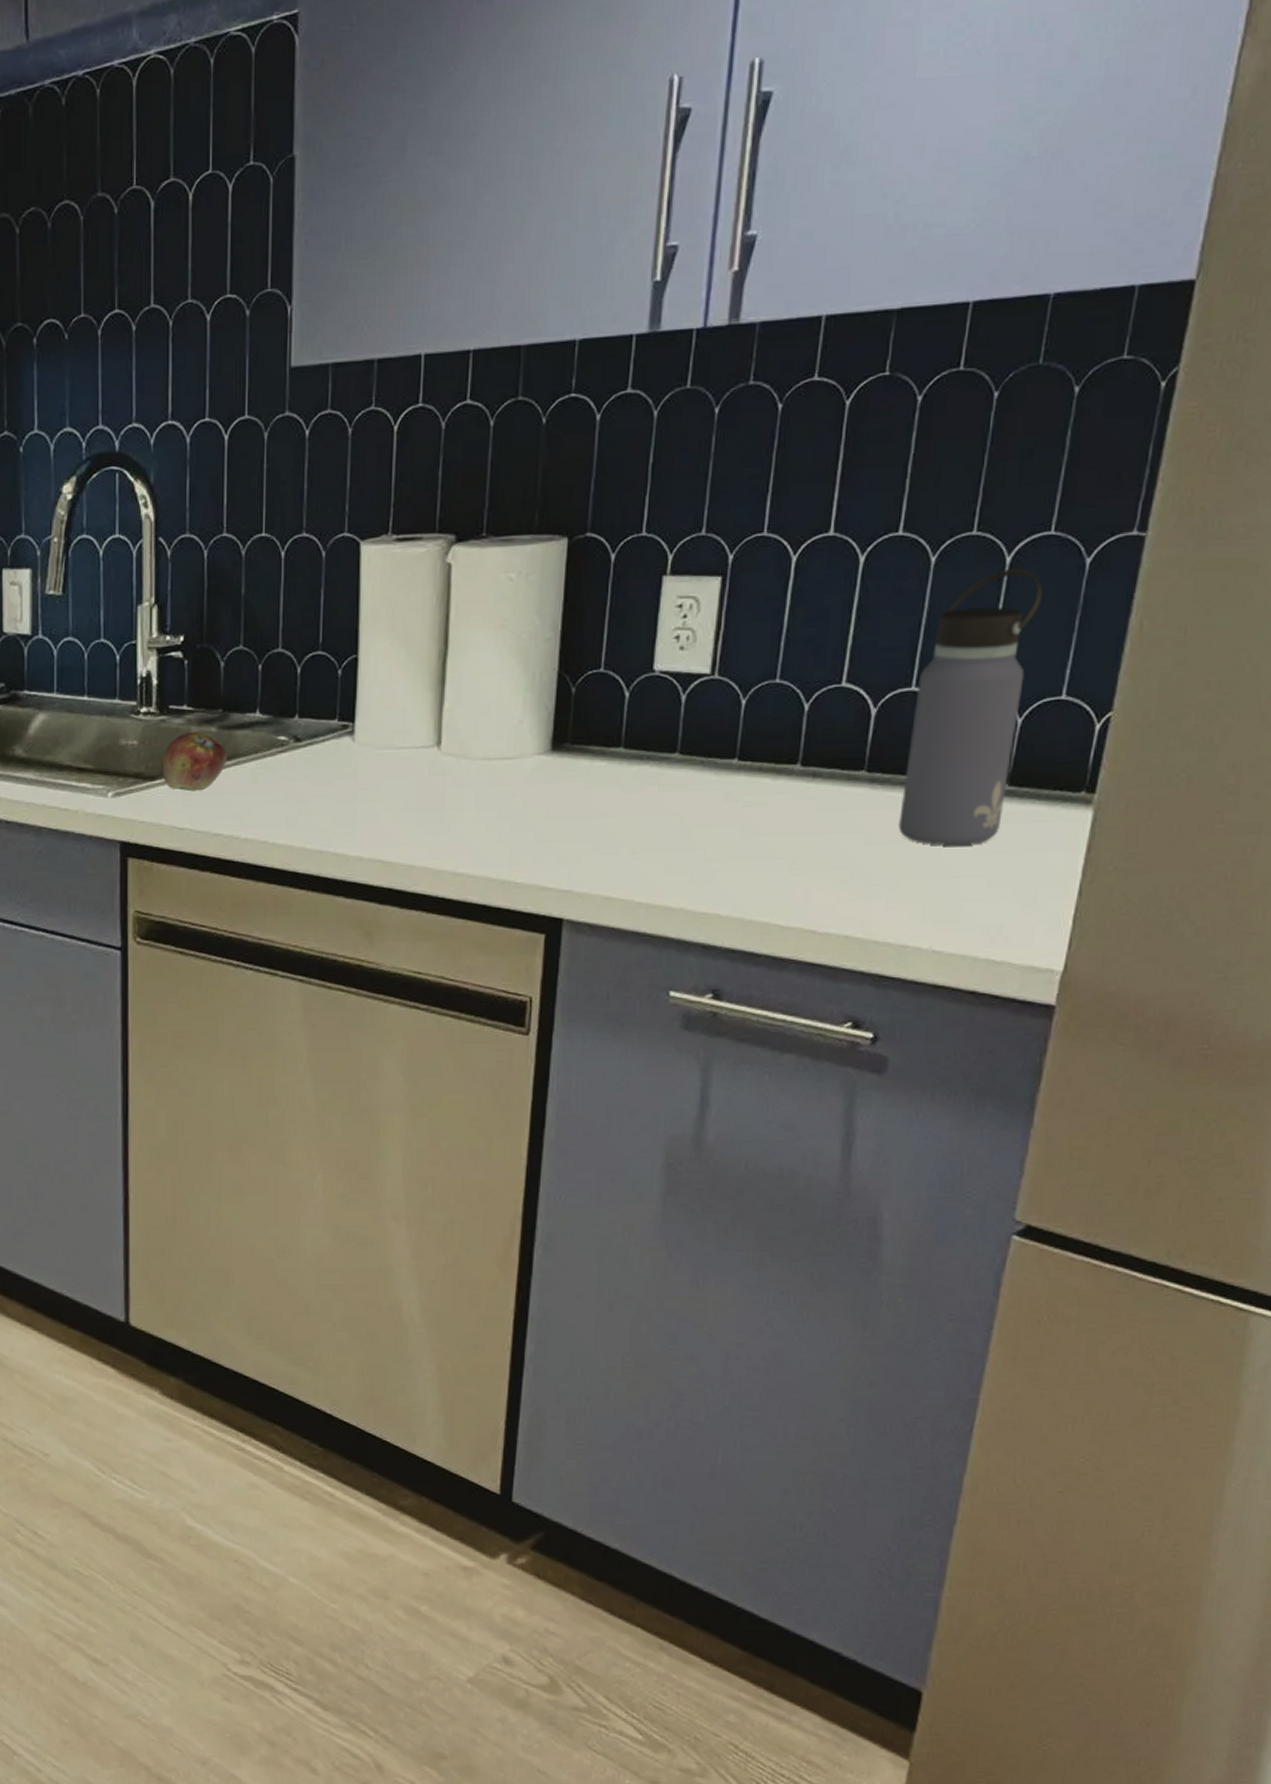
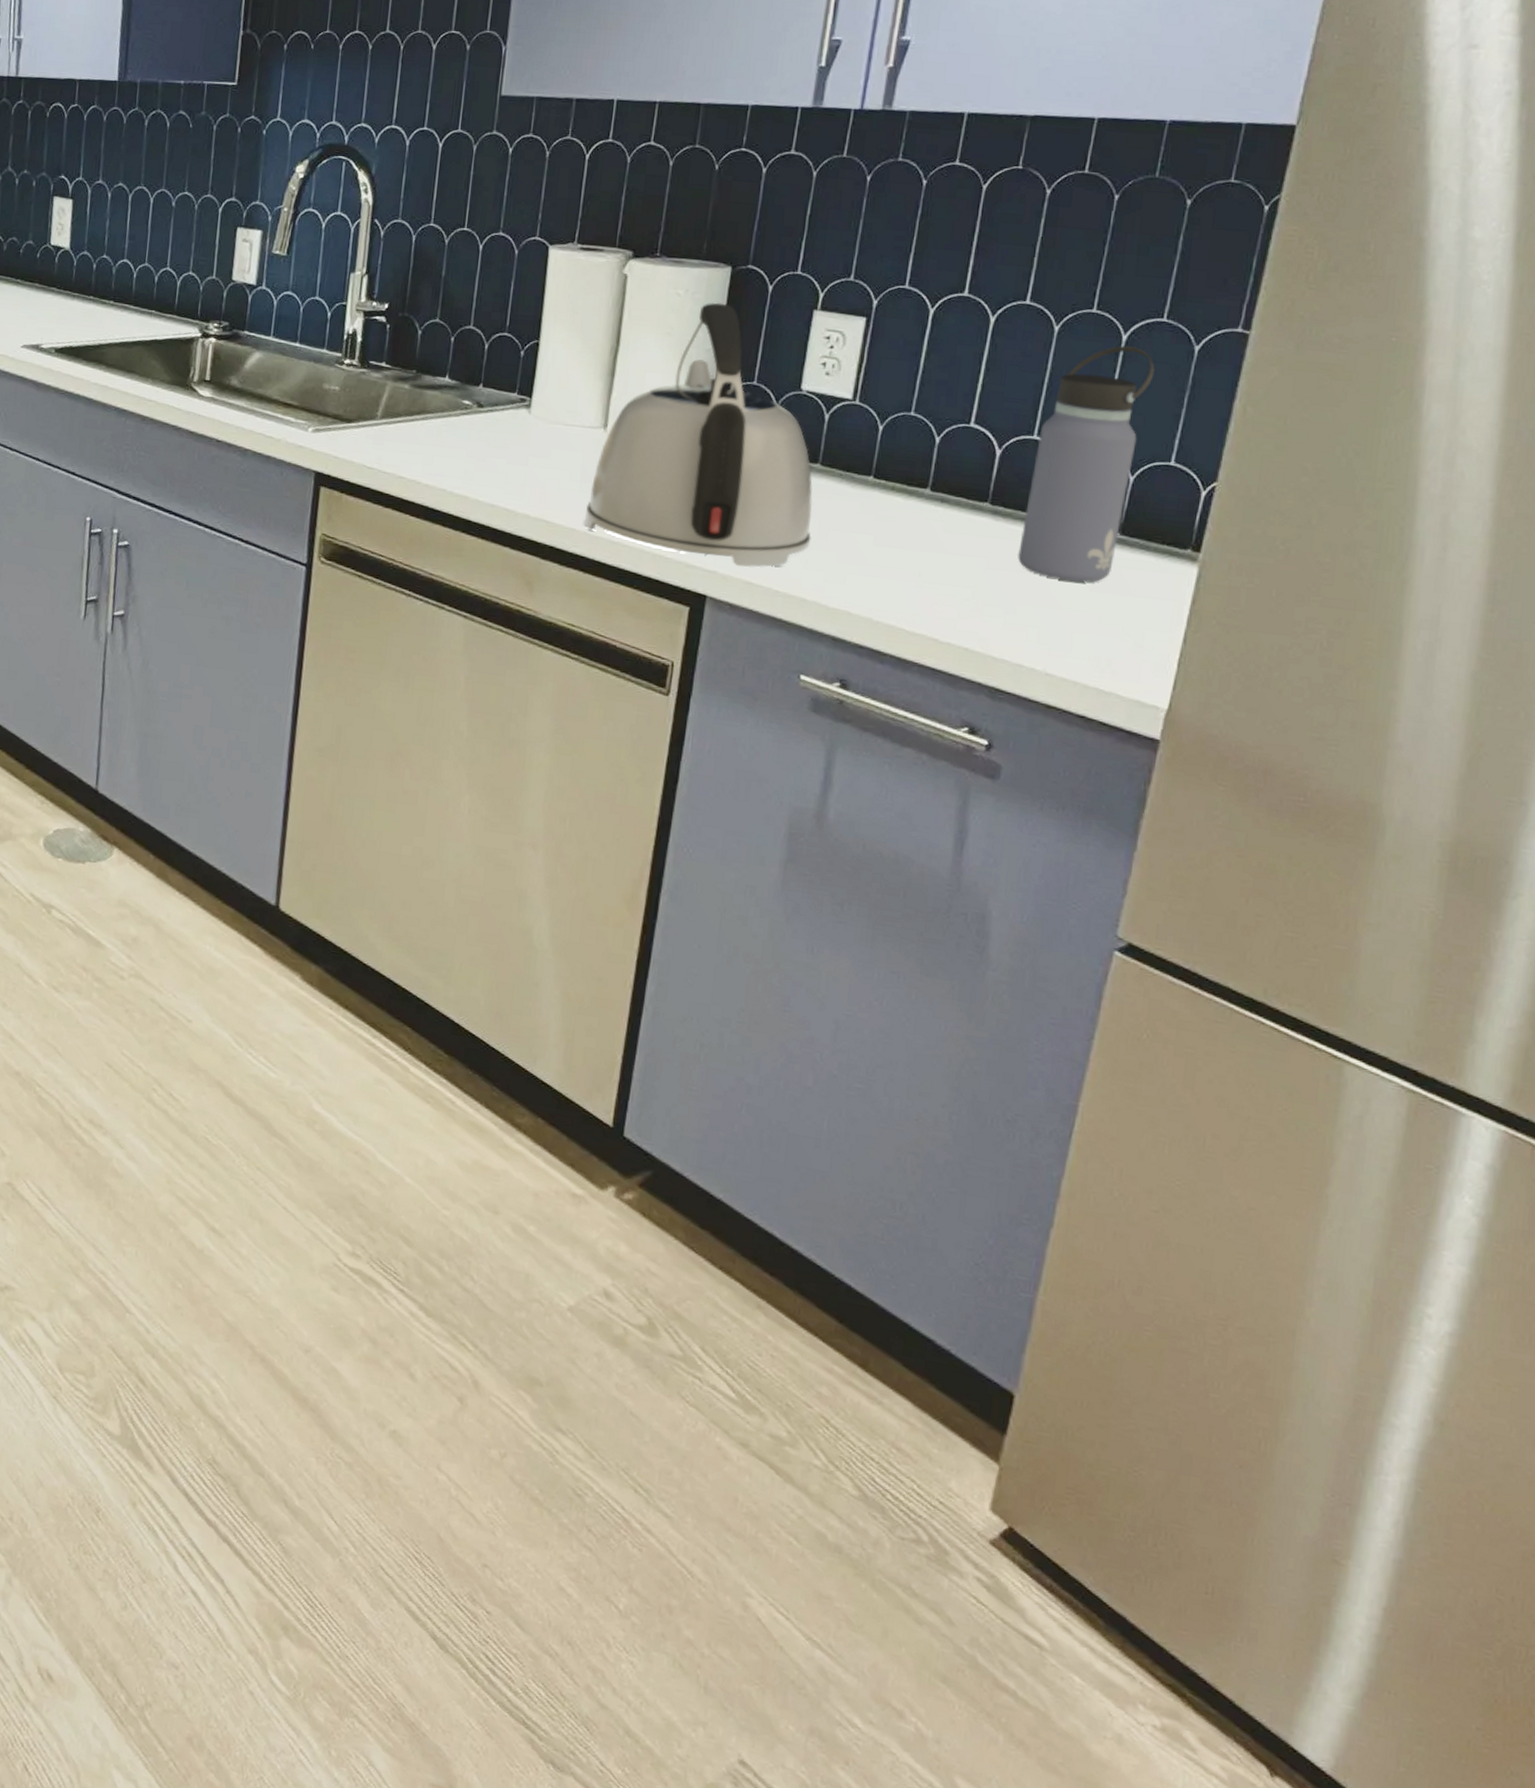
fruit: present [162,731,227,792] -> none [358,385,417,438]
kettle: none [424,581,673,882] -> present [585,302,813,568]

